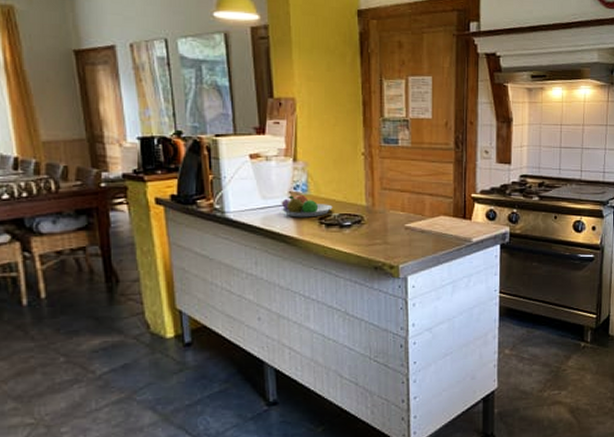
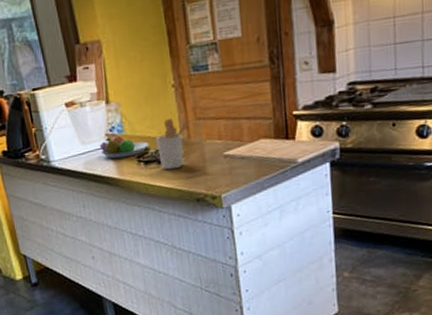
utensil holder: none [340,185,378,235] -> present [155,119,192,170]

